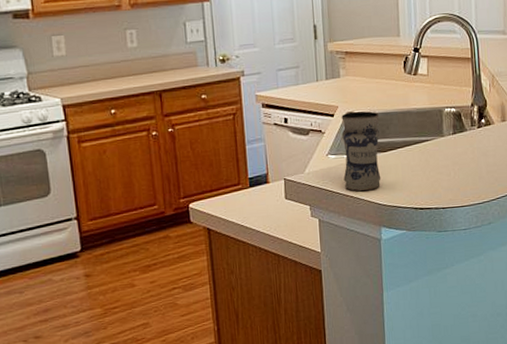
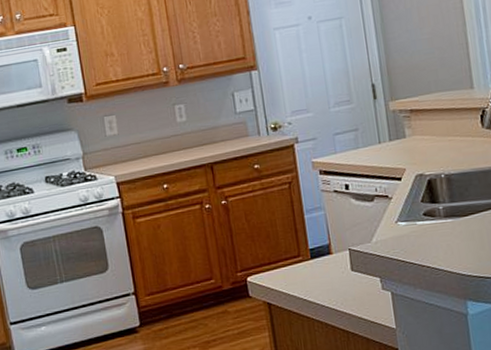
jar: present [341,111,381,191] -> none [410,172,463,260]

